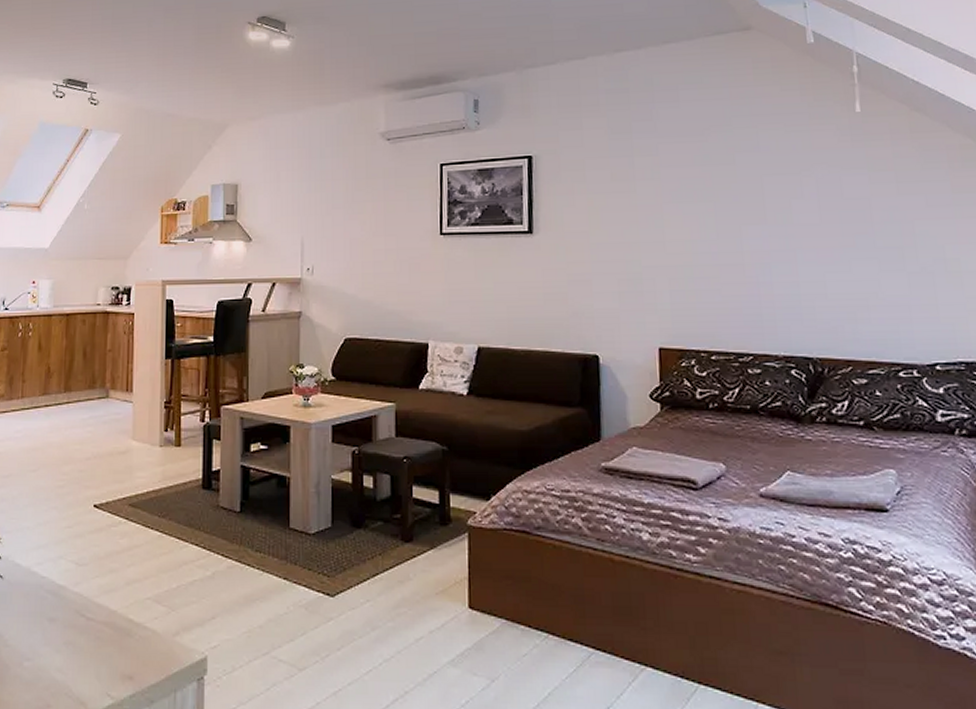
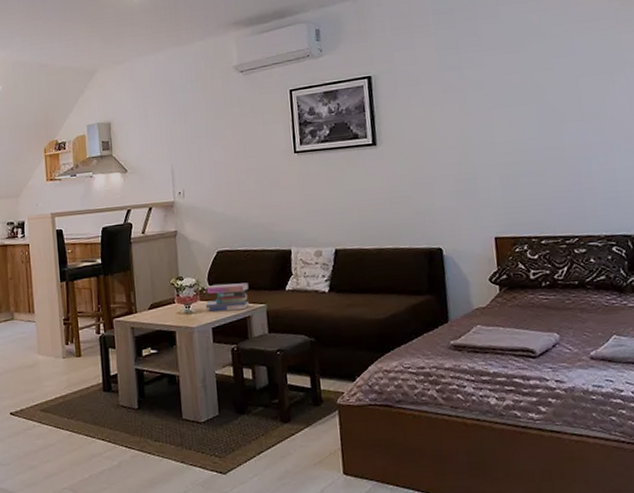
books: none [326,375,377,408] -> present [205,282,250,312]

